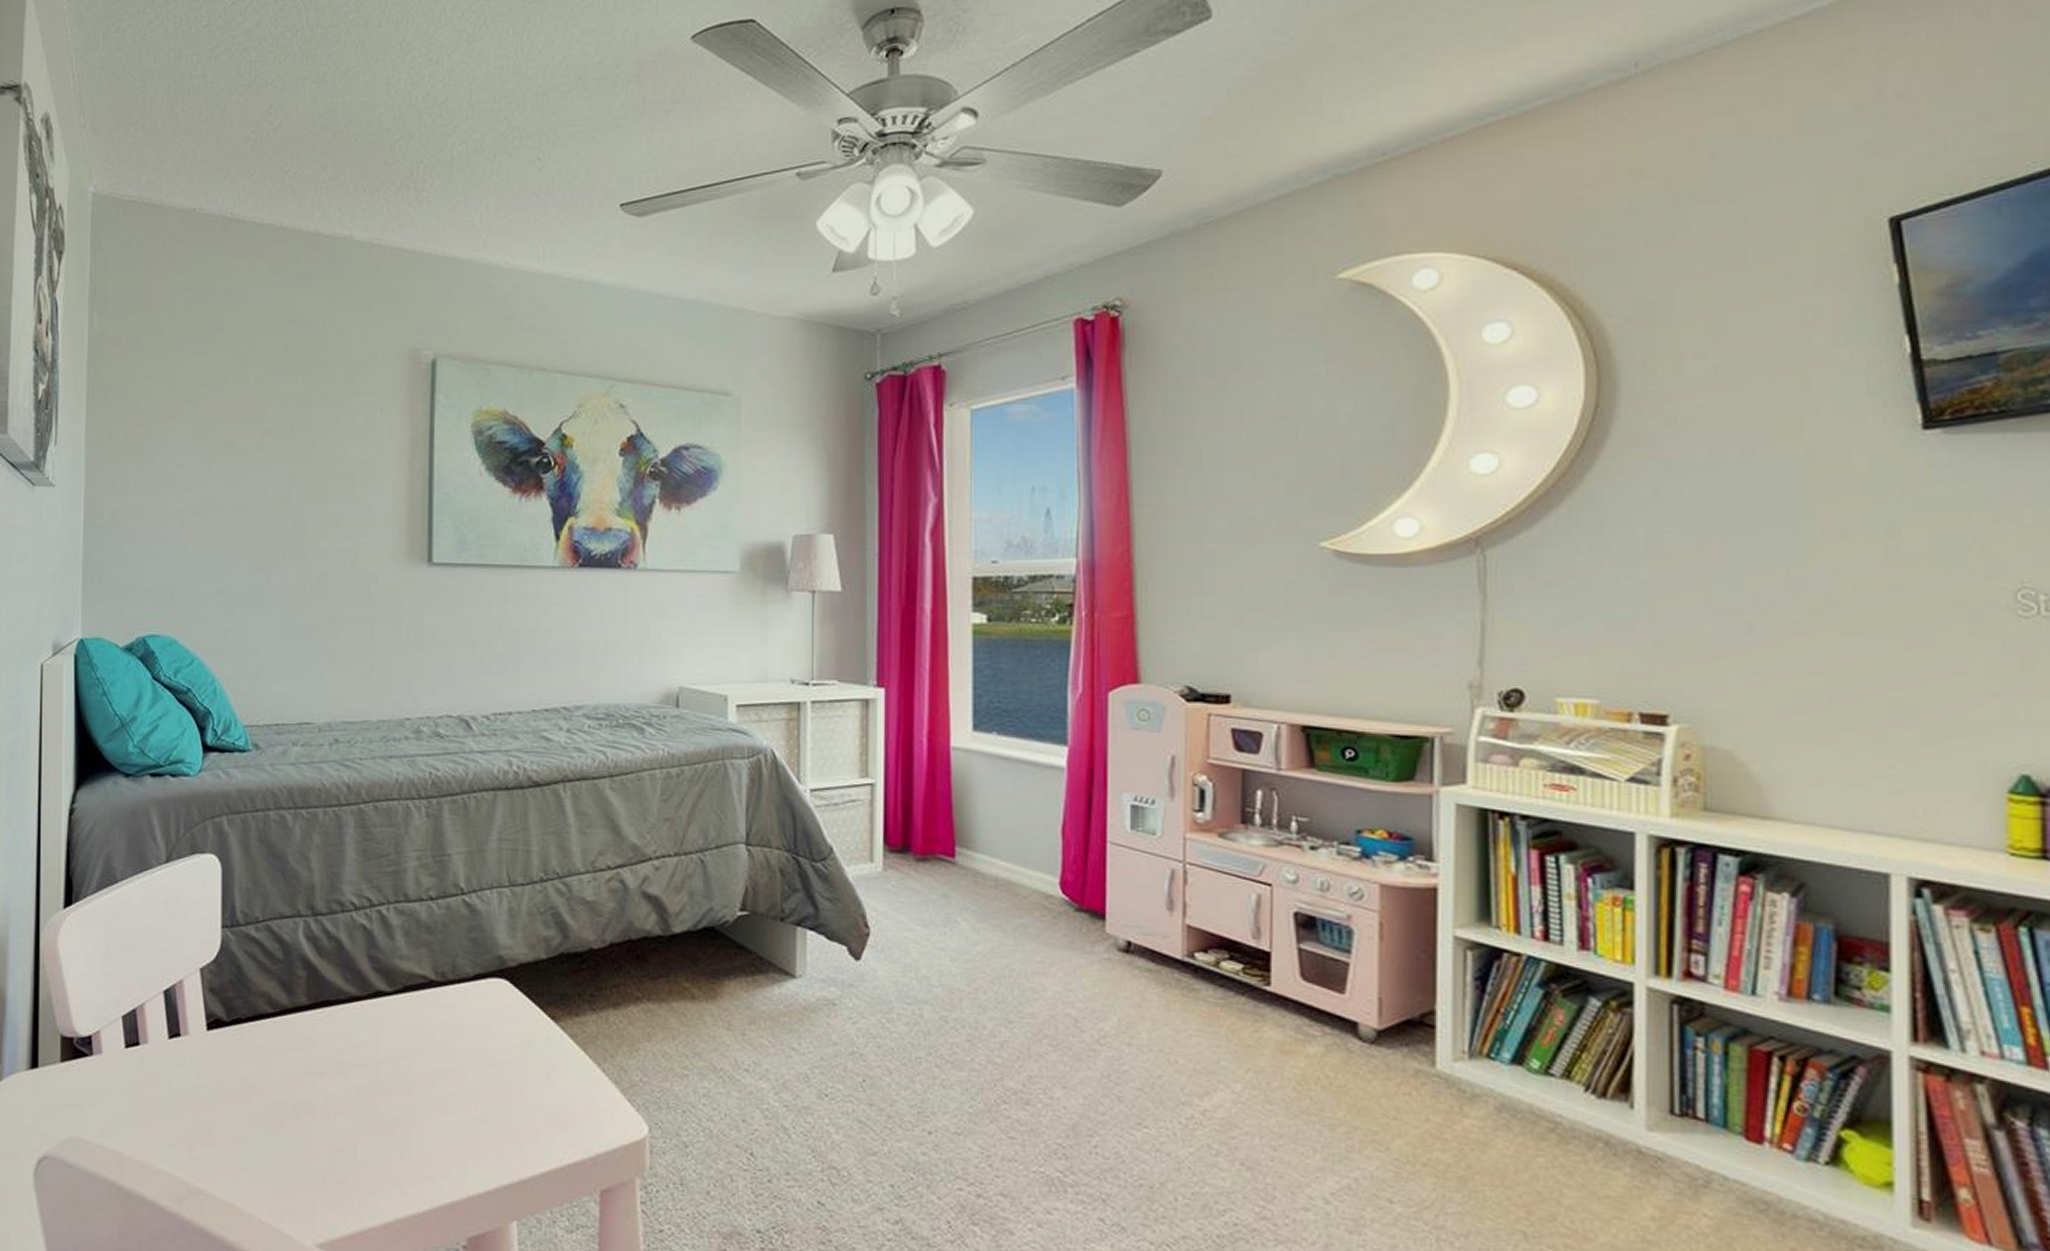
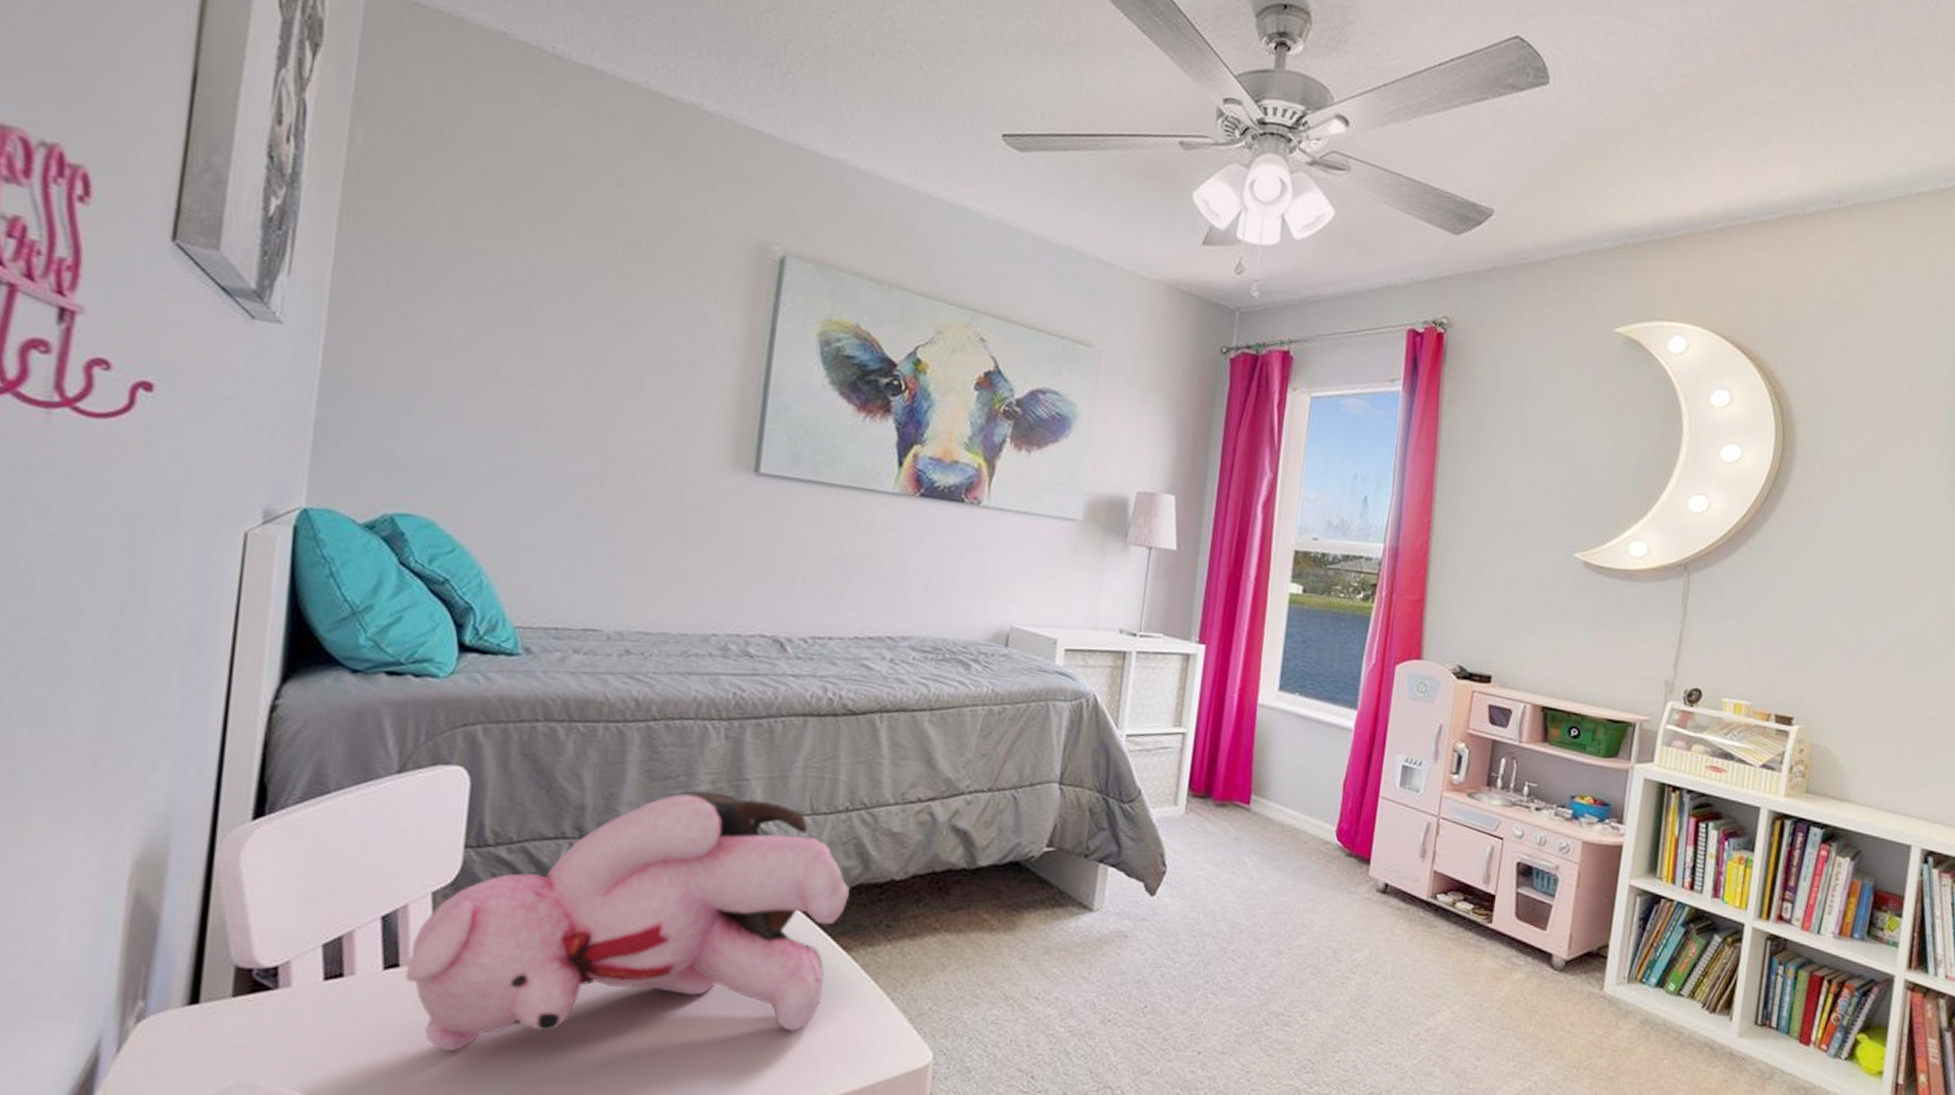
stuffed bear: none [185,866,551,1113] -> present [405,790,850,1051]

